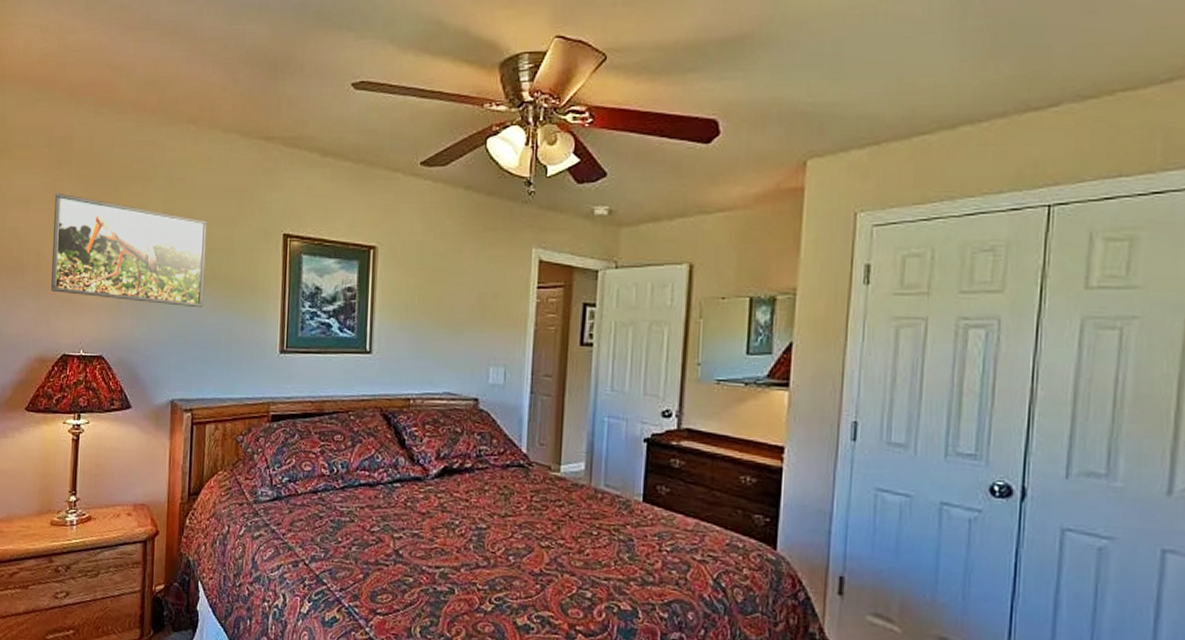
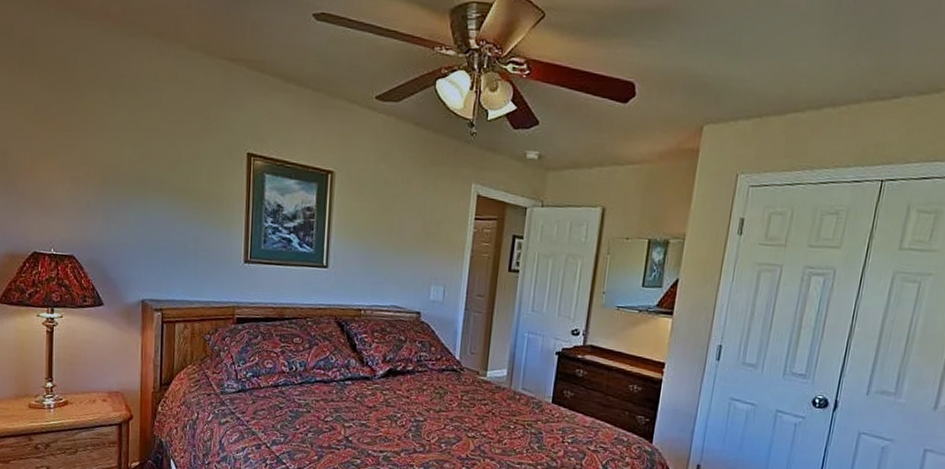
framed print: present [51,193,207,308] -> none [19,93,174,217]

